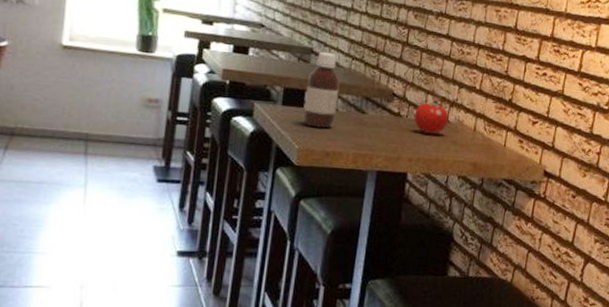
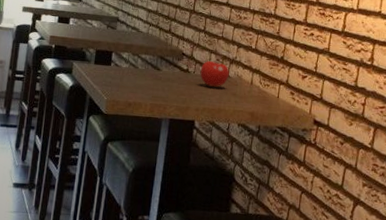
bottle: present [303,52,340,129] -> none [111,20,140,83]

